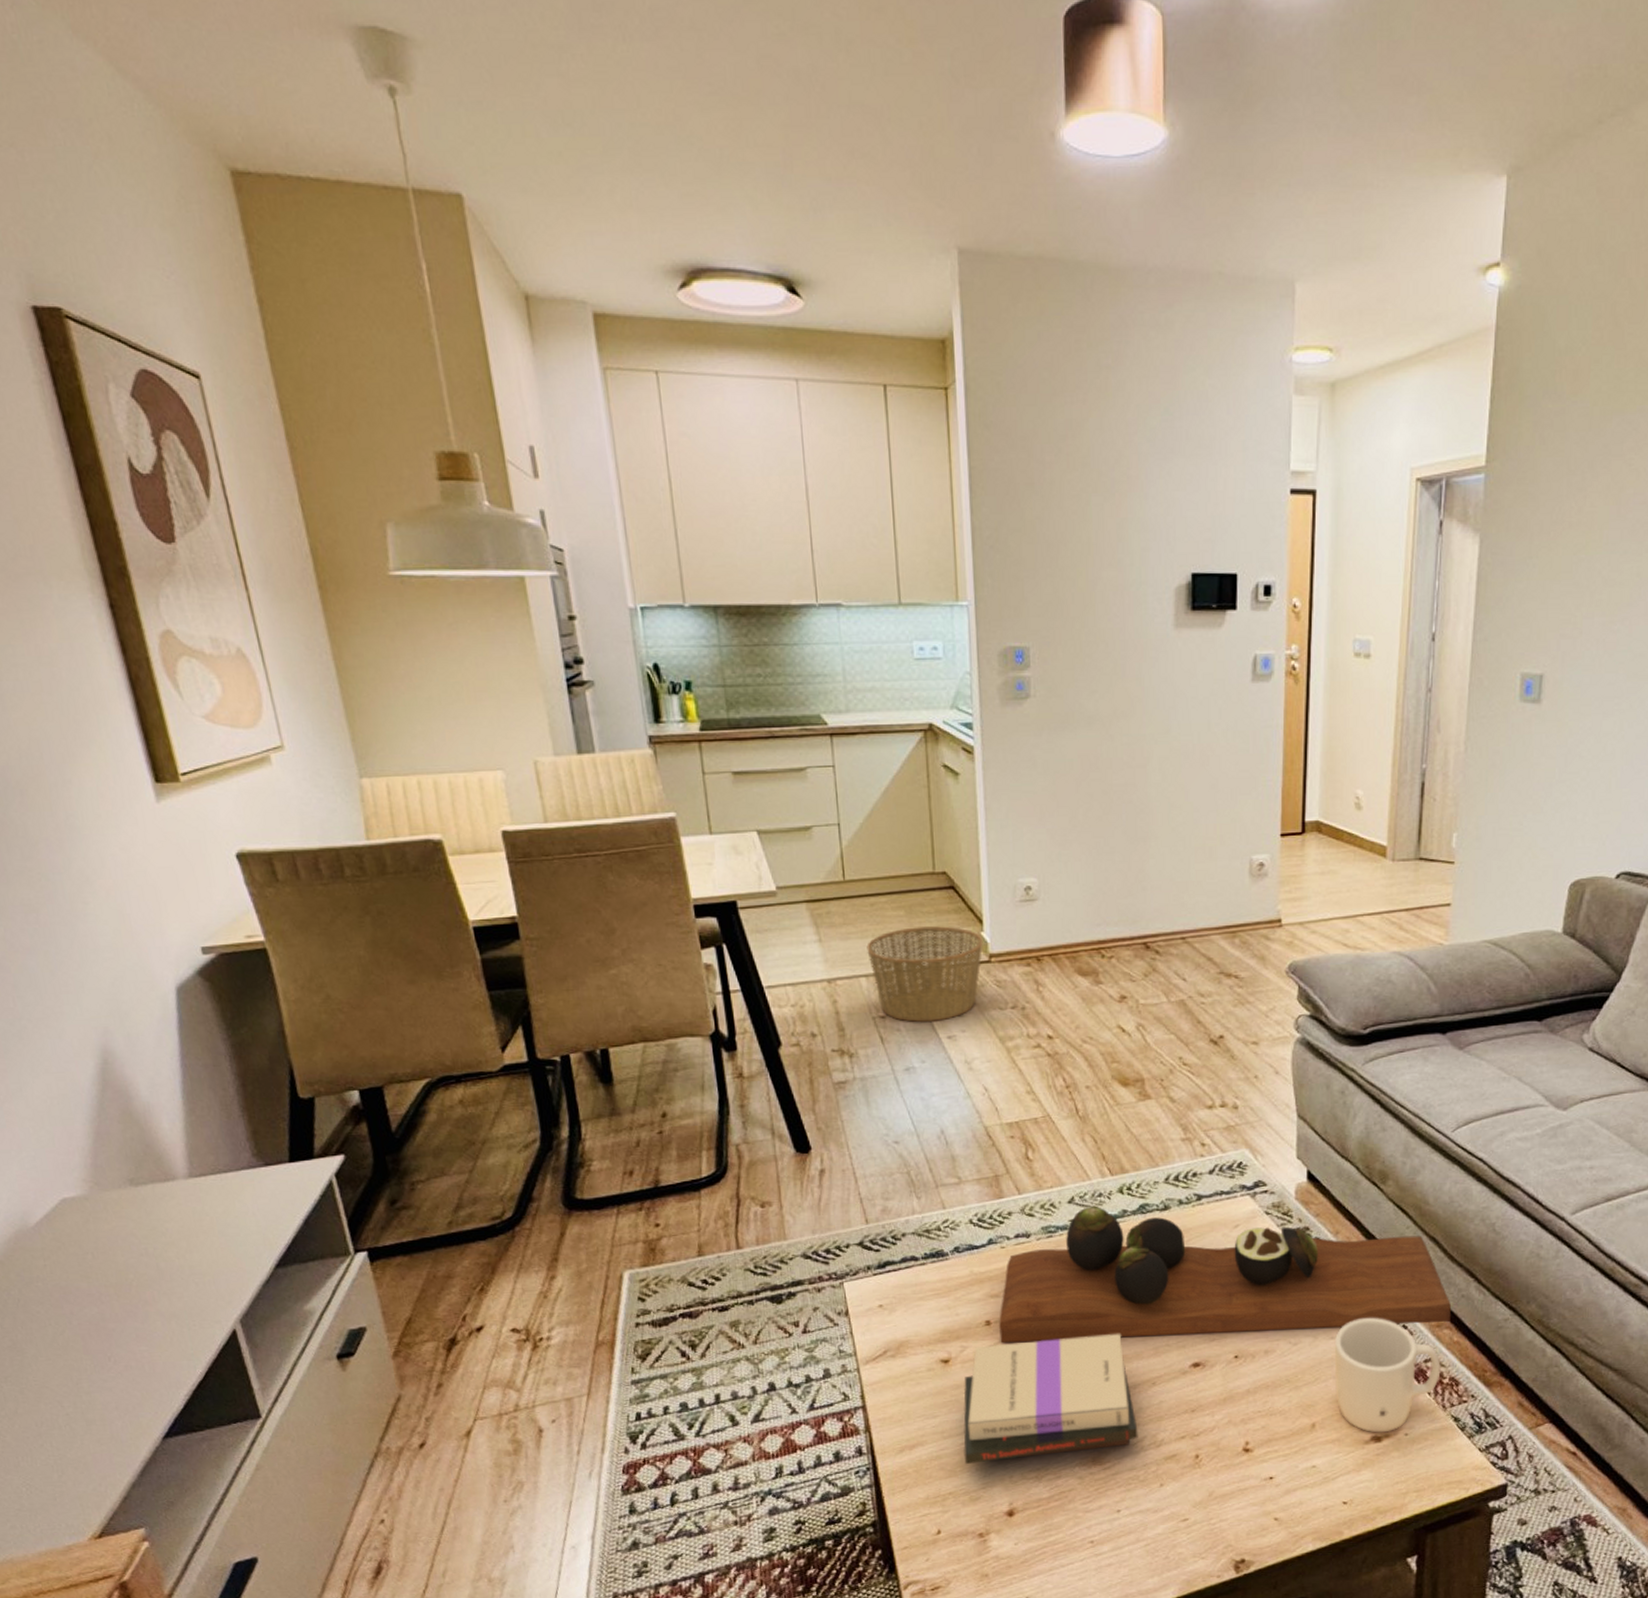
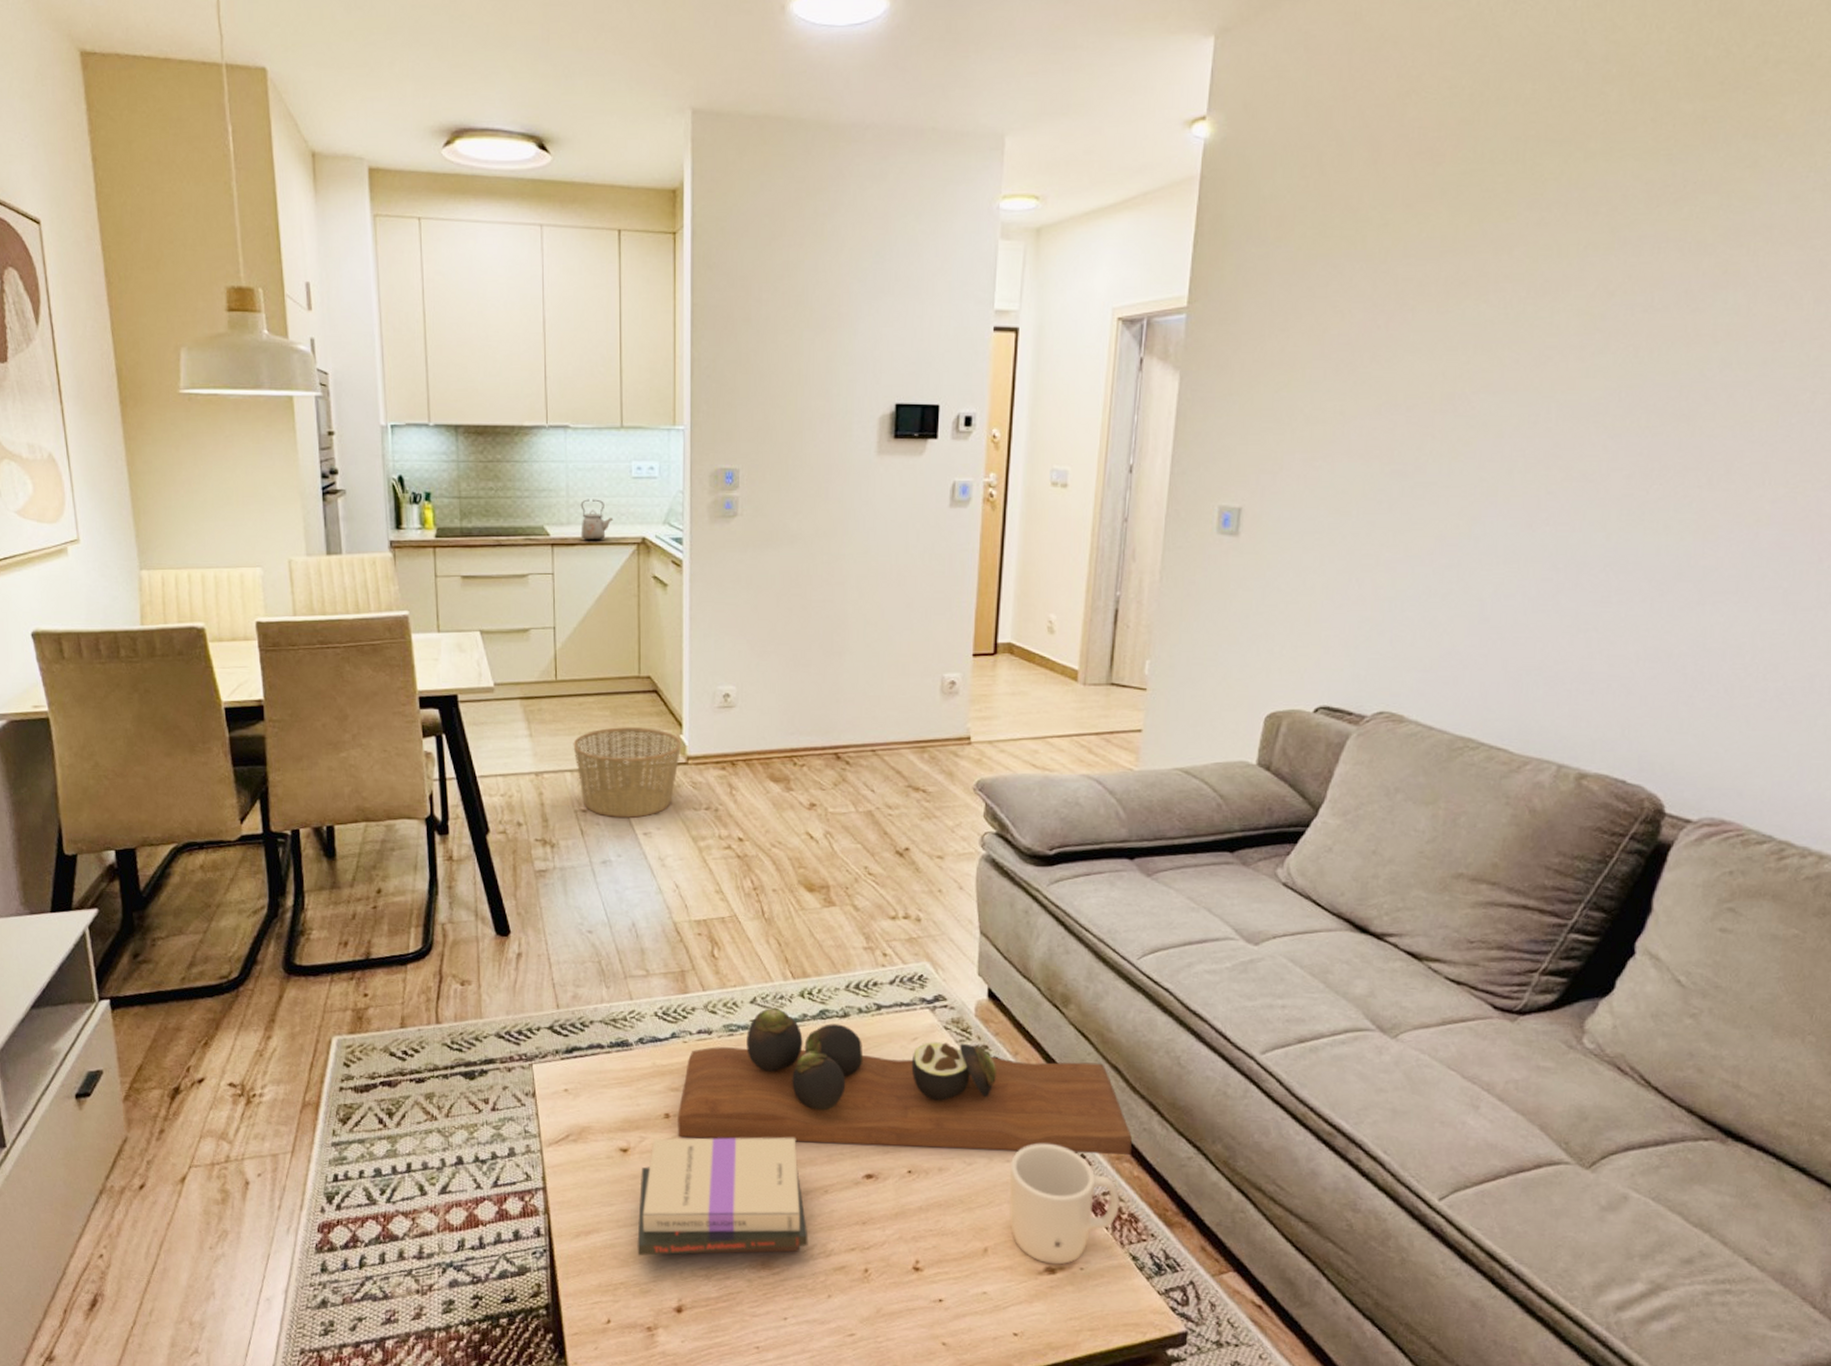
kettle: none [859,683,897,729] -> present [580,499,614,541]

